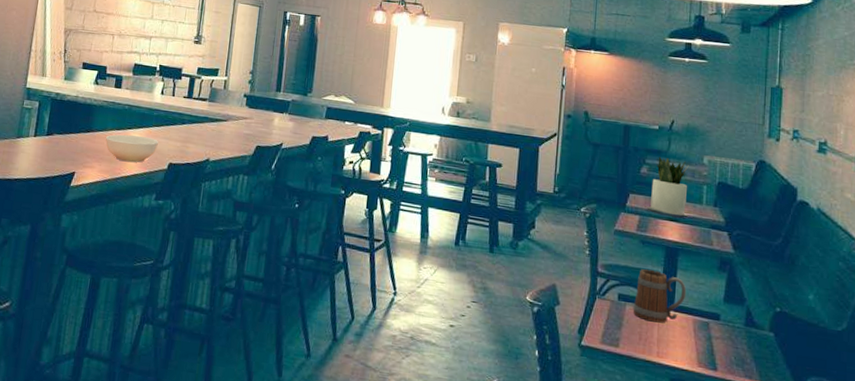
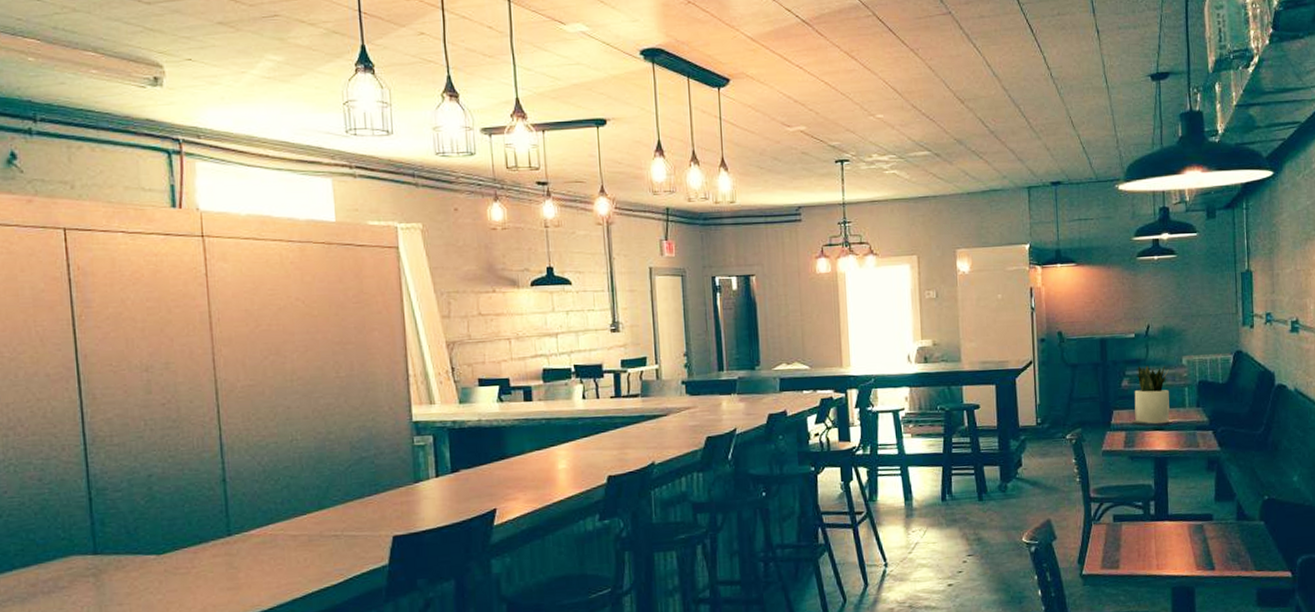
bowl: present [105,134,159,162] -> none [524,451,592,485]
beer mug: present [633,268,687,323] -> none [1128,484,1179,536]

